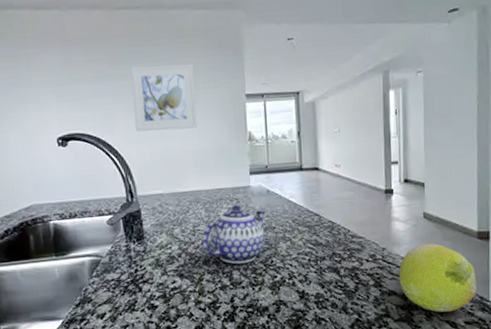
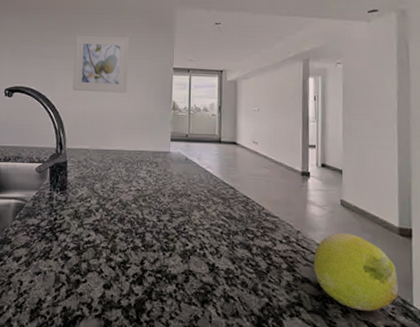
teapot: present [202,205,266,264] -> none [120,168,183,227]

